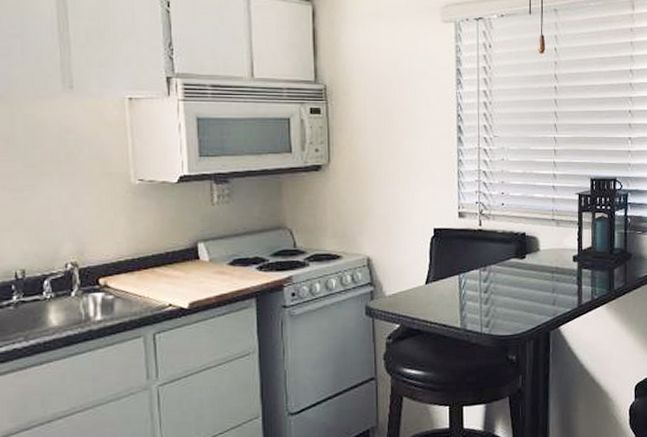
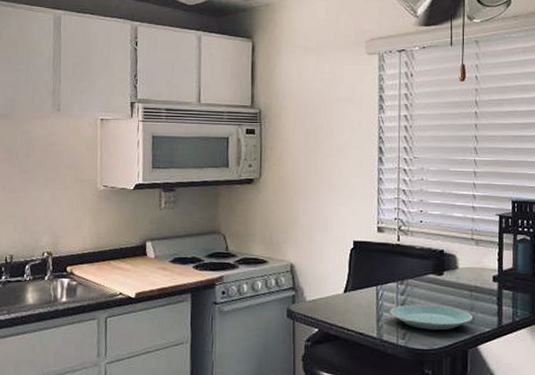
plate: none [473,289,554,315] -> present [390,304,472,331]

